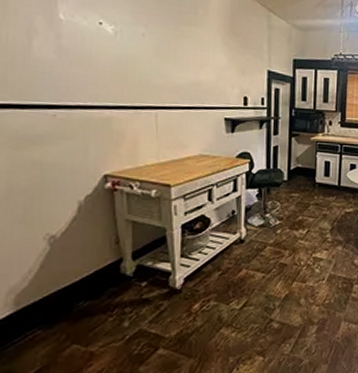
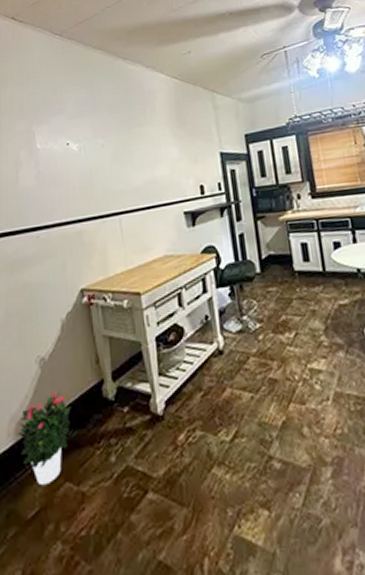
potted flower: none [18,265,84,348] -> present [18,389,71,485]

